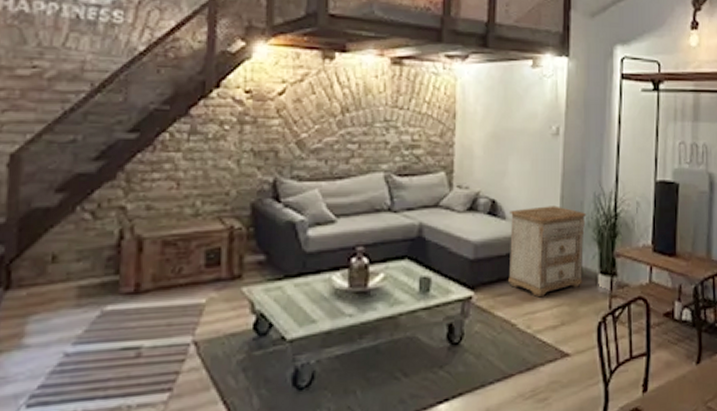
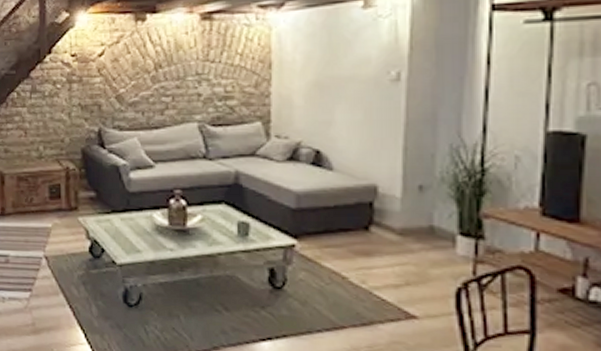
nightstand: present [507,206,587,298] -> none [336,158,440,254]

